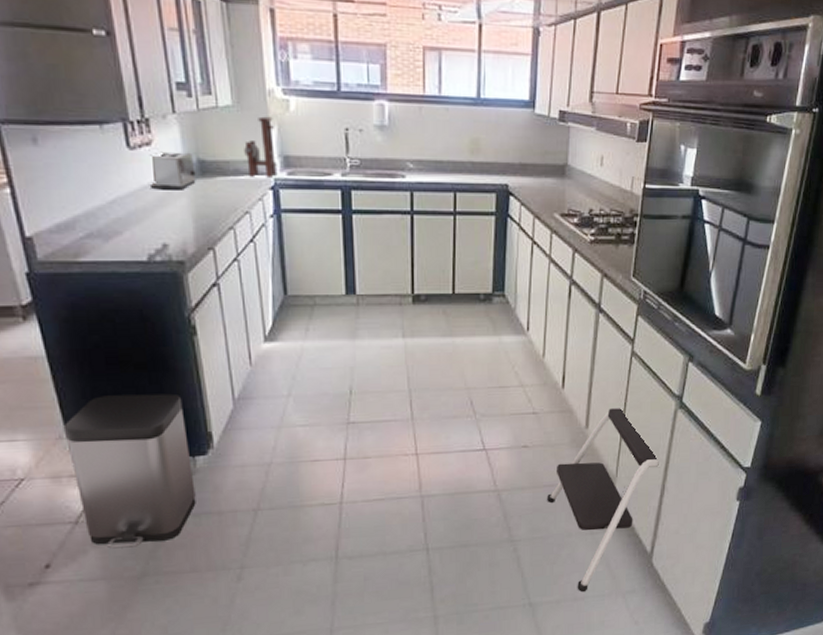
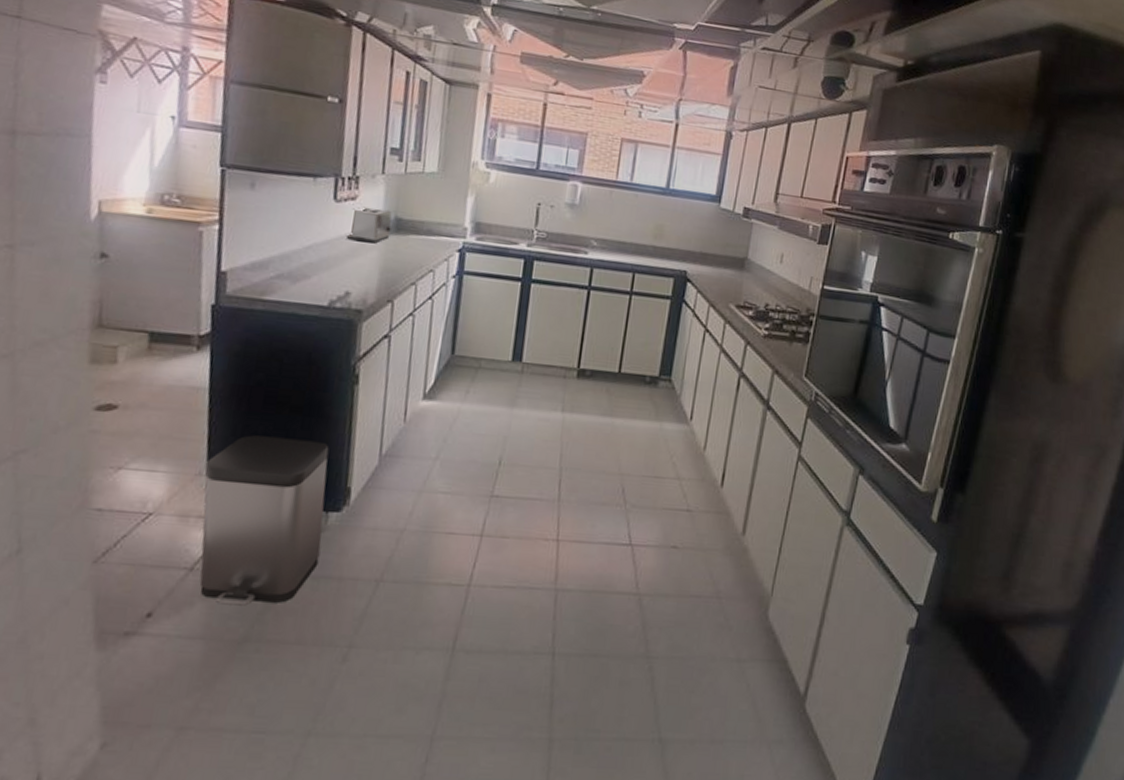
paper towel holder: present [244,116,276,177] -> none [440,184,473,241]
step stool: present [547,406,660,593] -> none [692,514,821,734]

